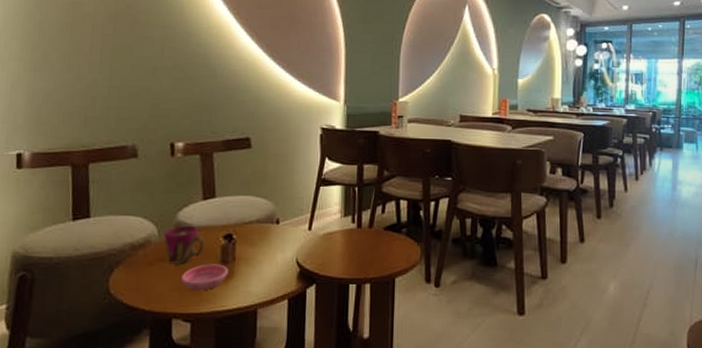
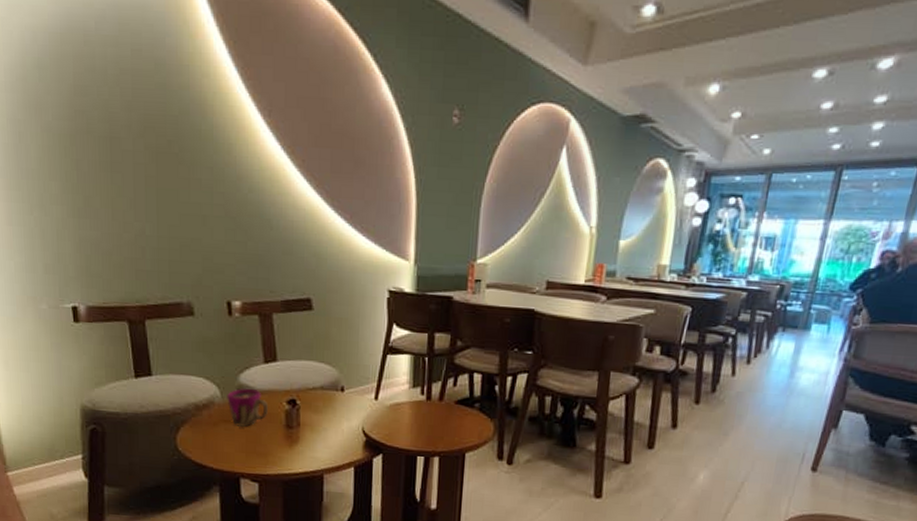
saucer: present [181,264,228,291] -> none [247,427,293,454]

